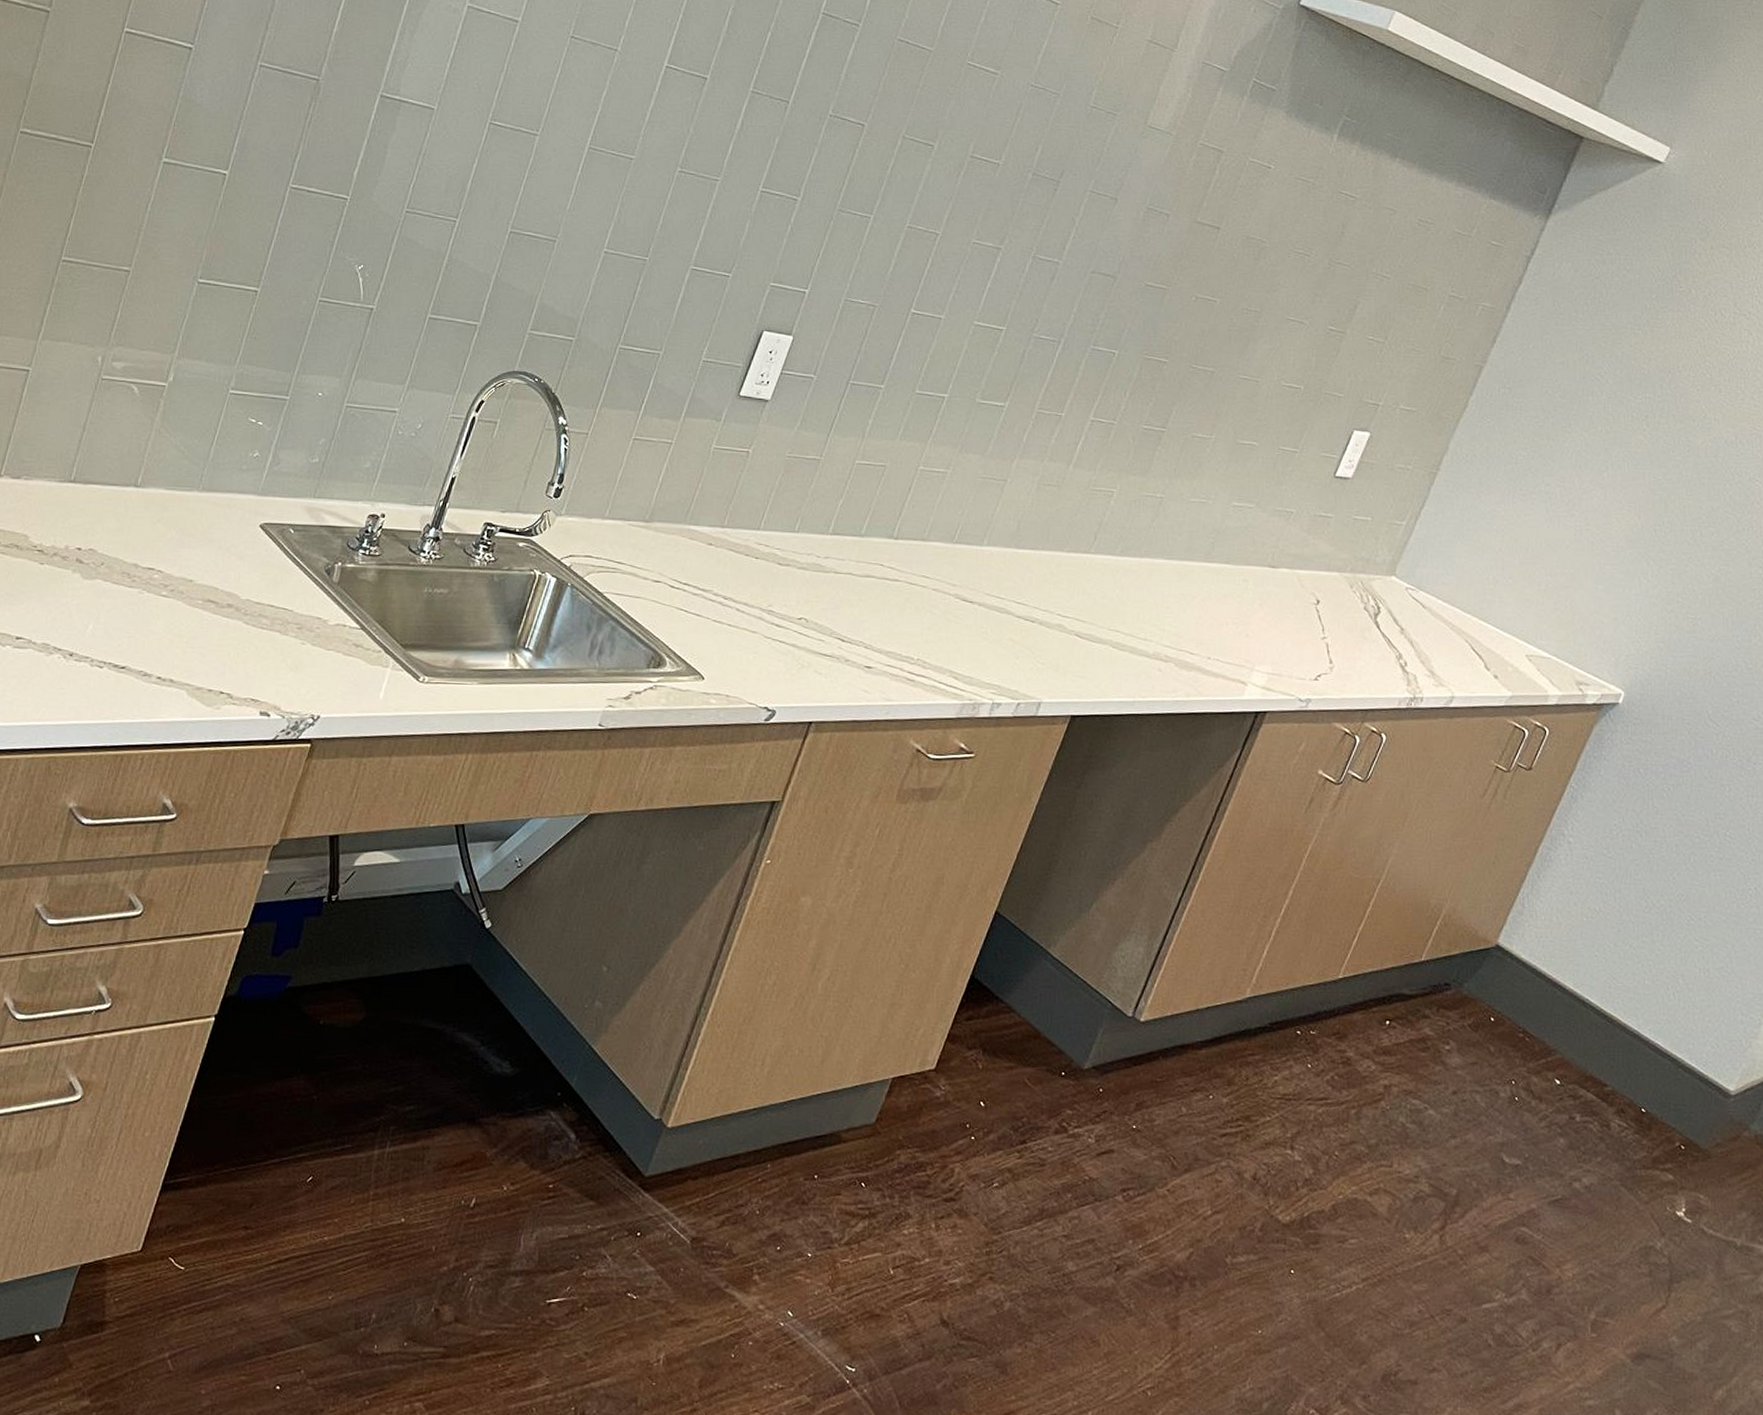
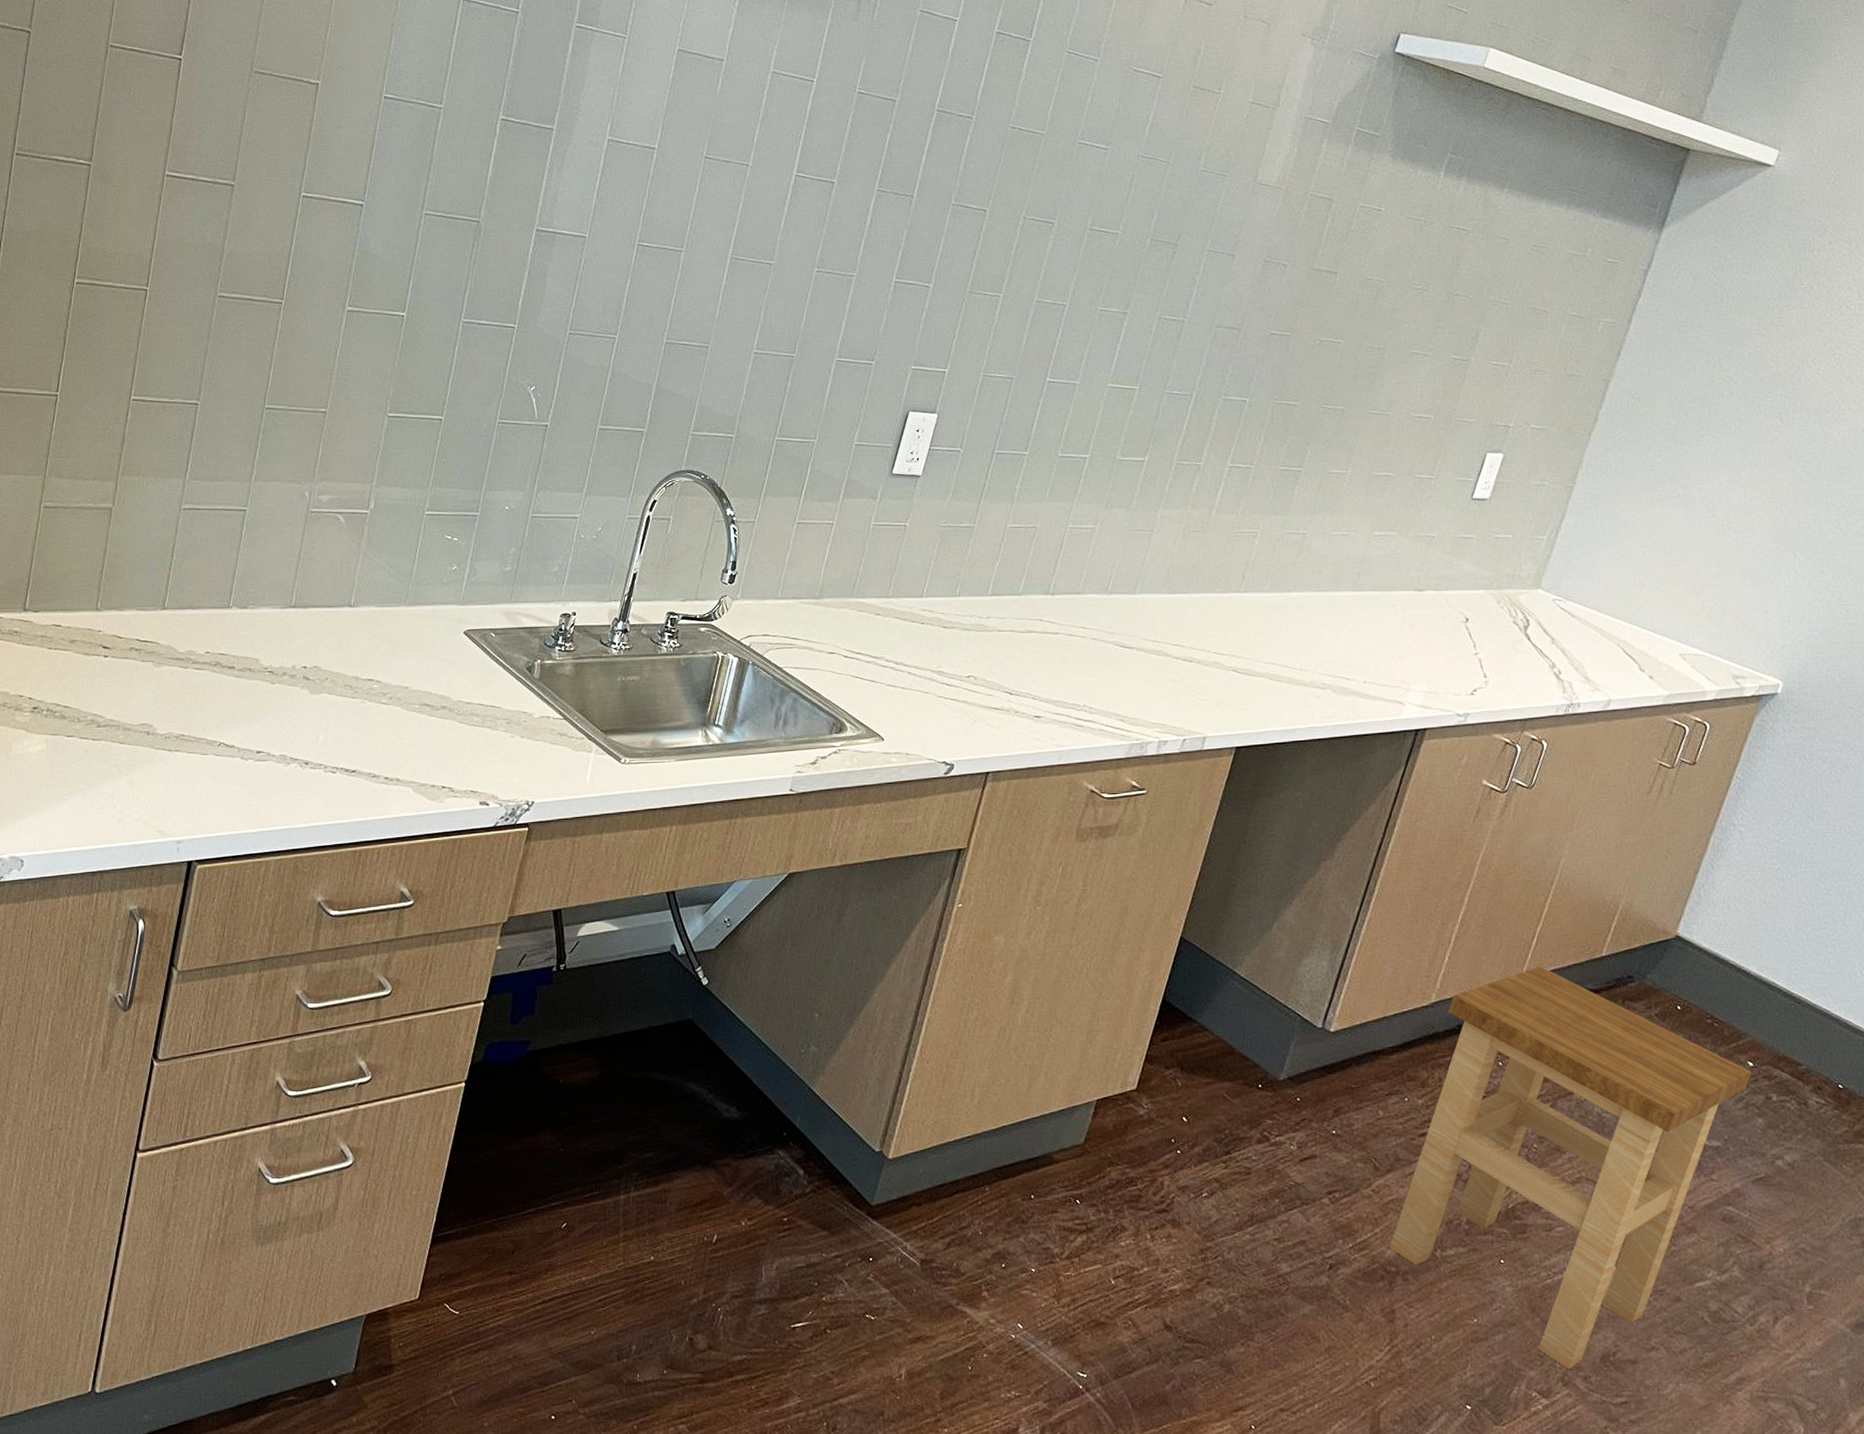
stool: none [1180,967,1558,1387] -> present [1390,966,1752,1369]

